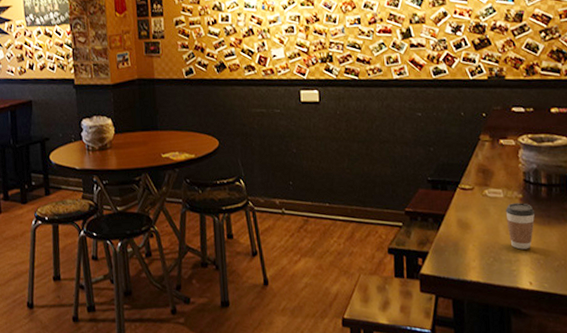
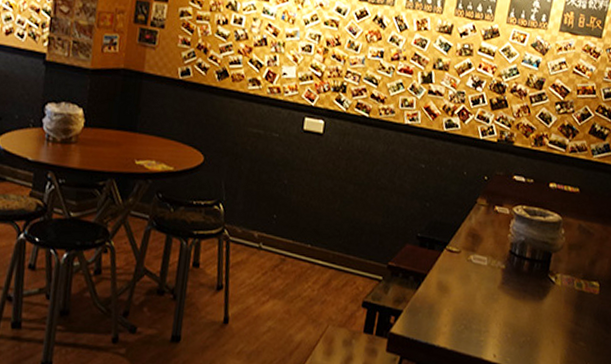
coffee cup: present [505,203,535,250] -> none [484,273,514,321]

